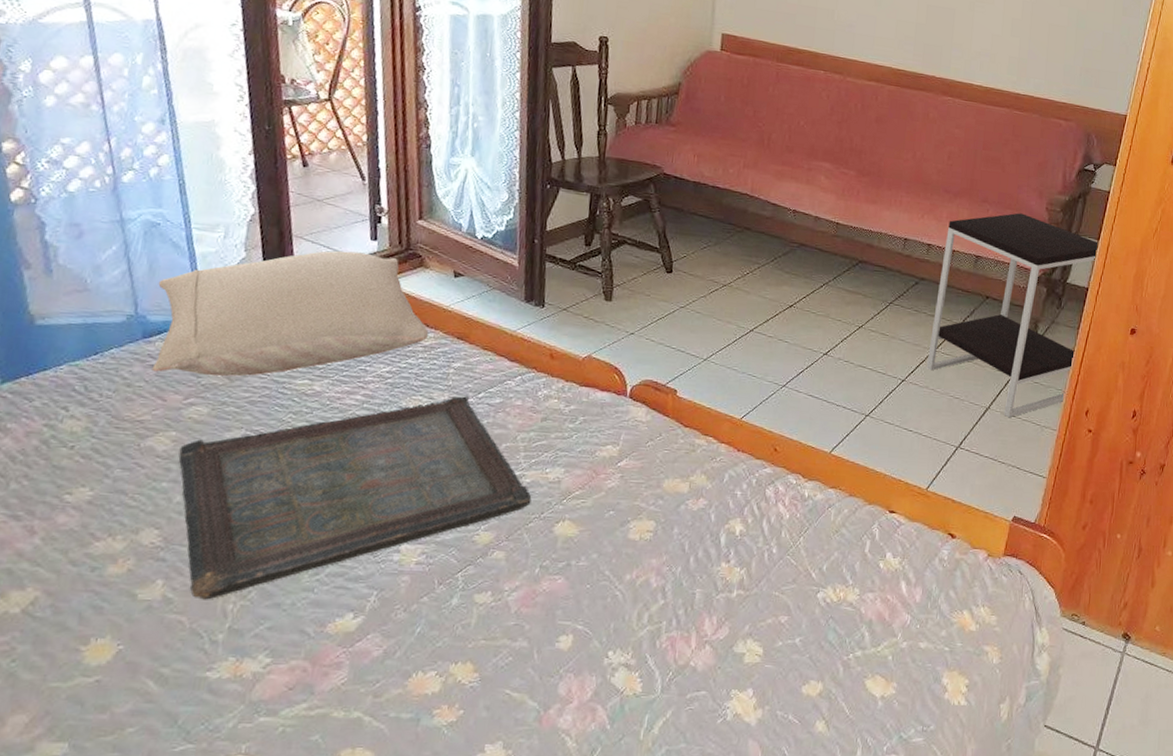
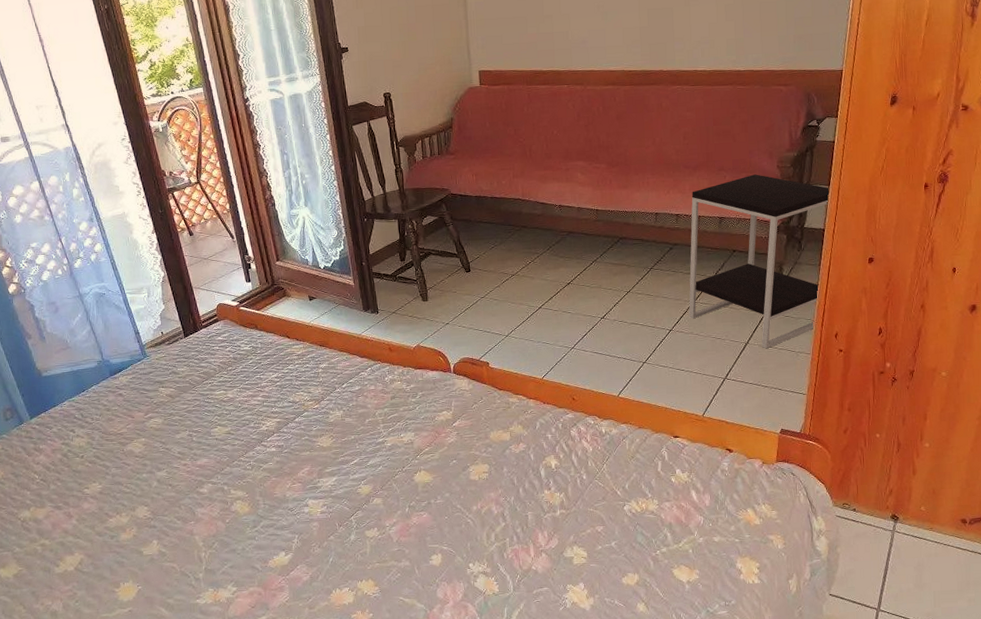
pillow: present [151,250,428,377] -> none [112,292,299,399]
serving tray: present [178,397,532,600] -> none [149,389,394,552]

